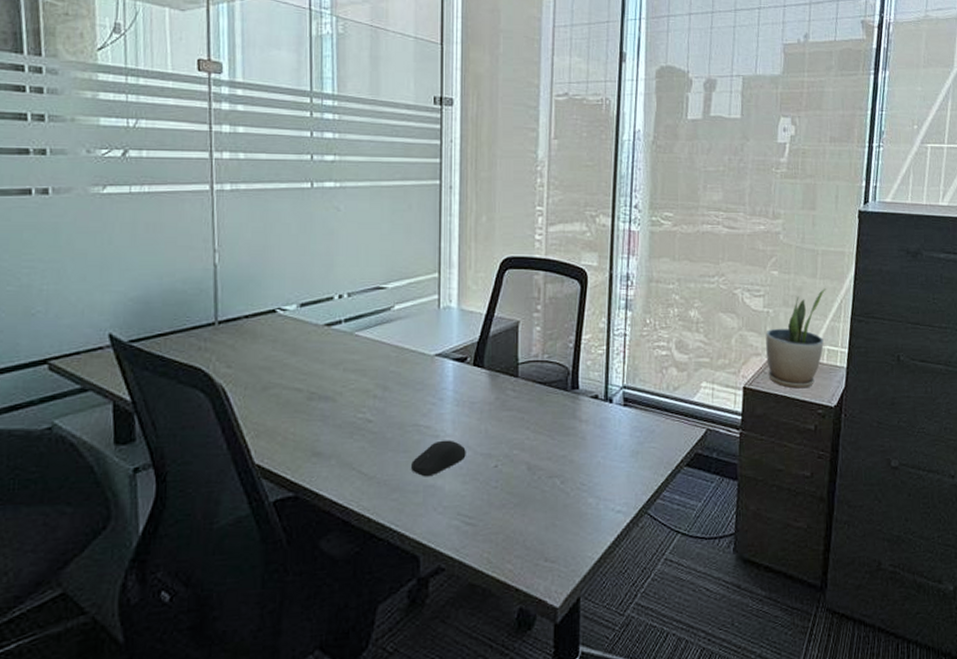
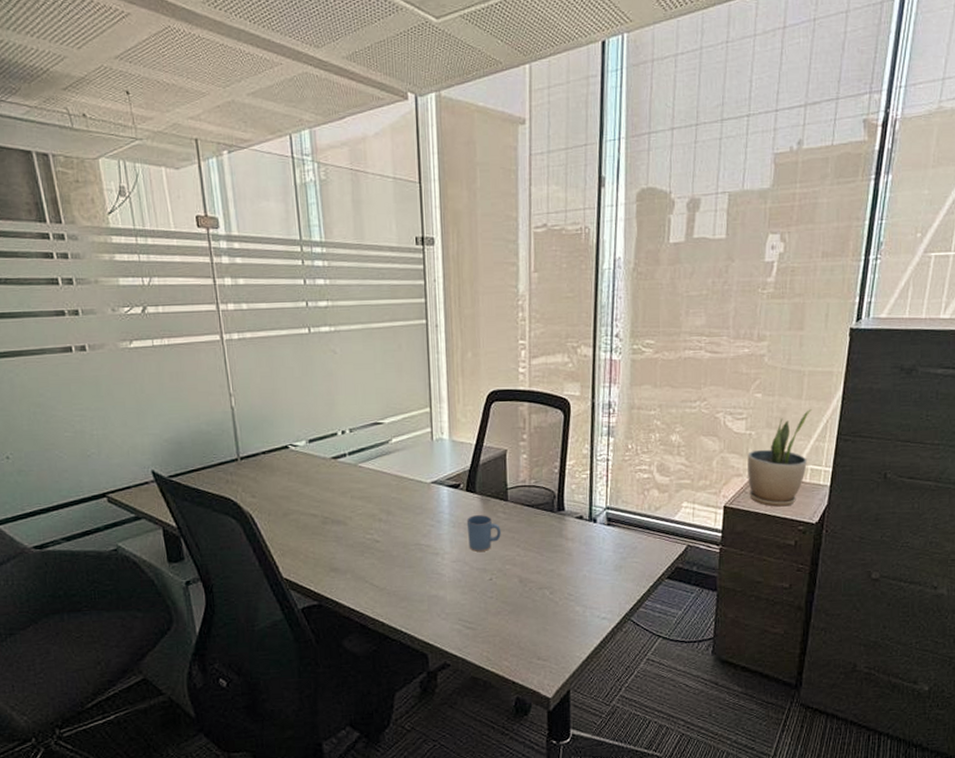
computer mouse: present [411,440,466,477] -> none [416,557,464,589]
mug: none [472,392,509,434] -> present [466,515,501,552]

